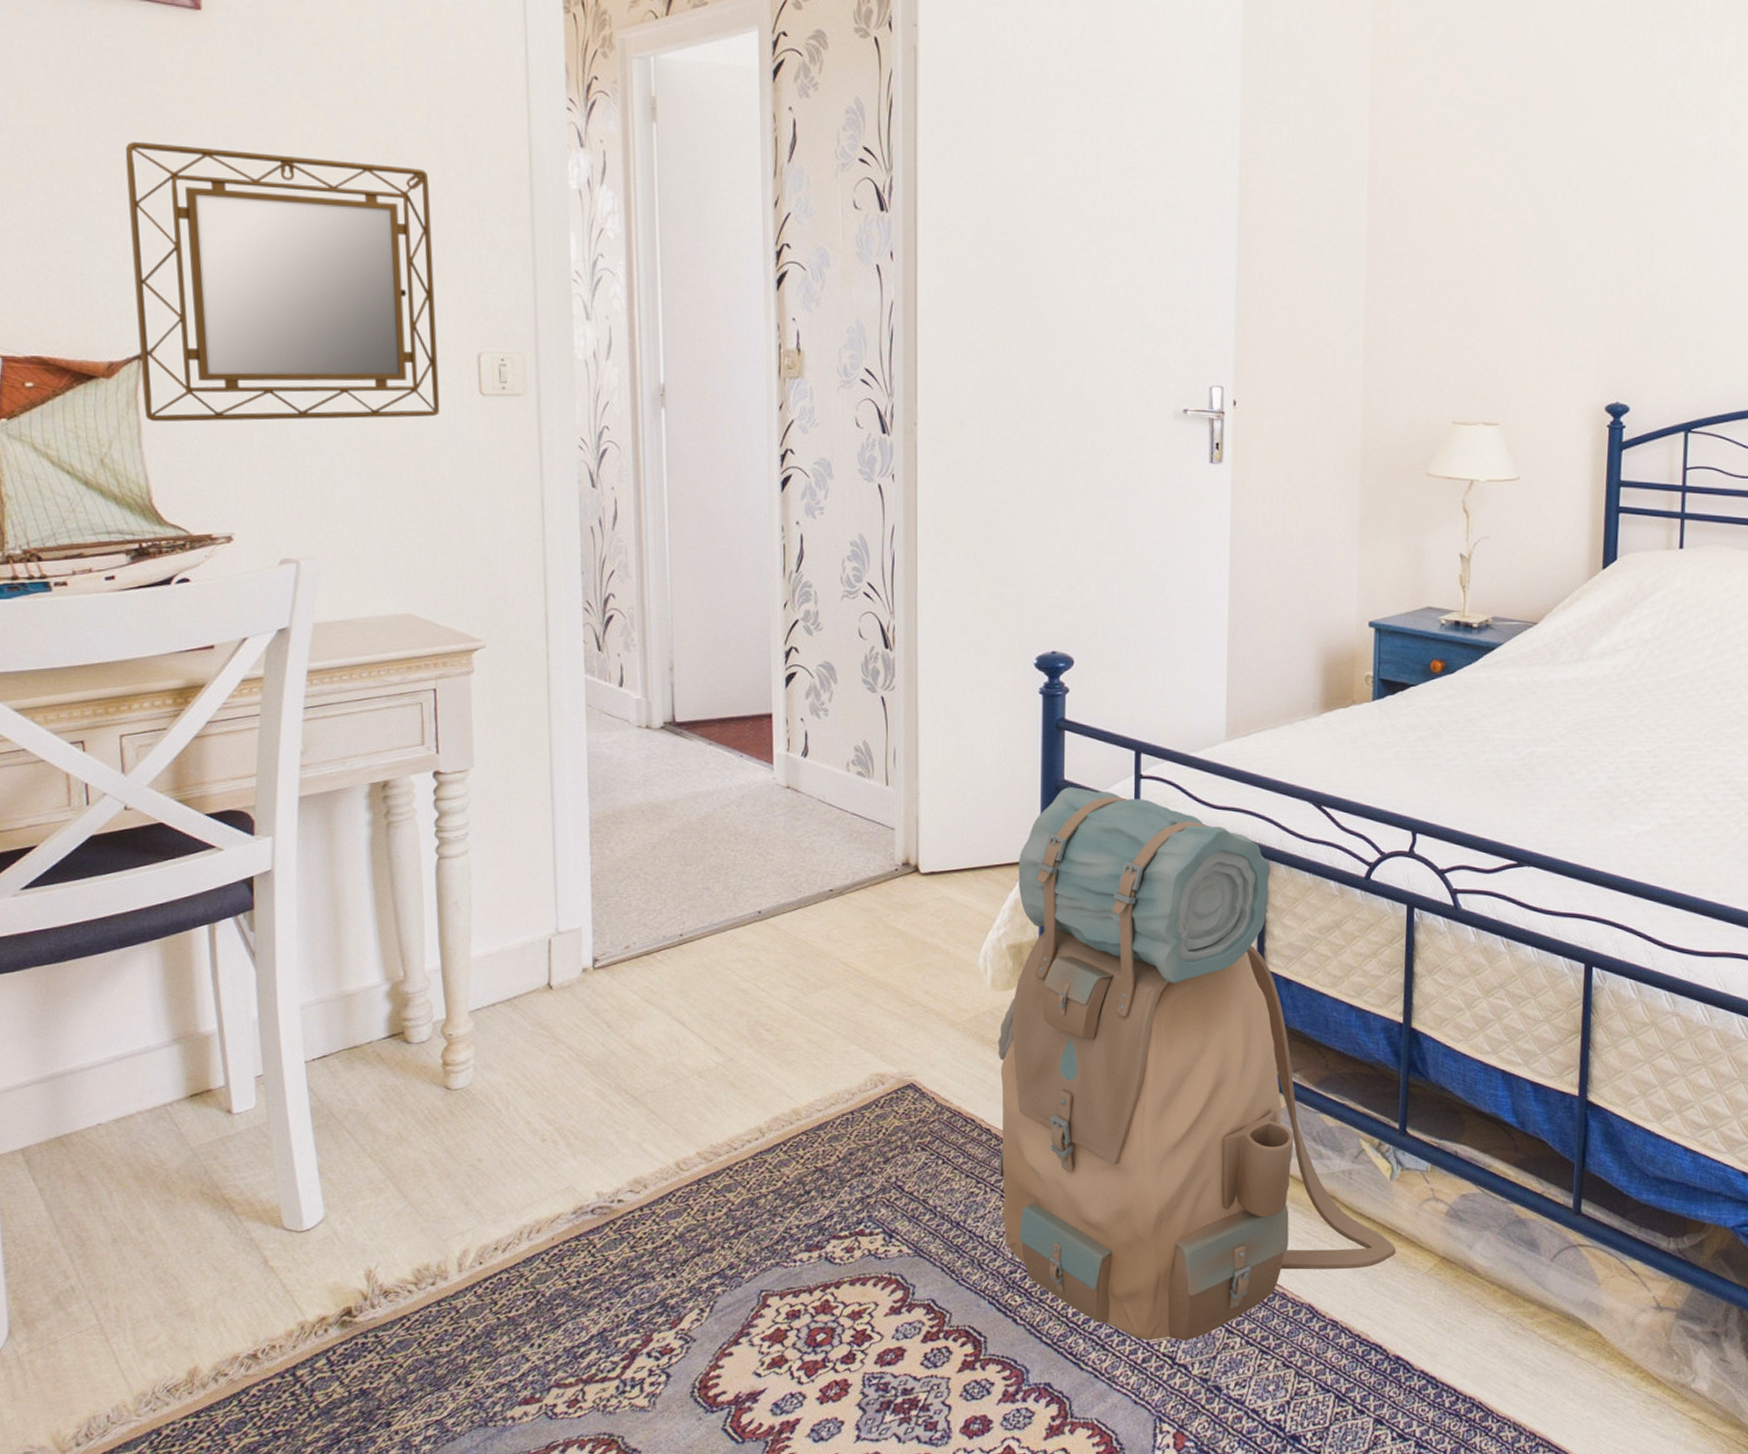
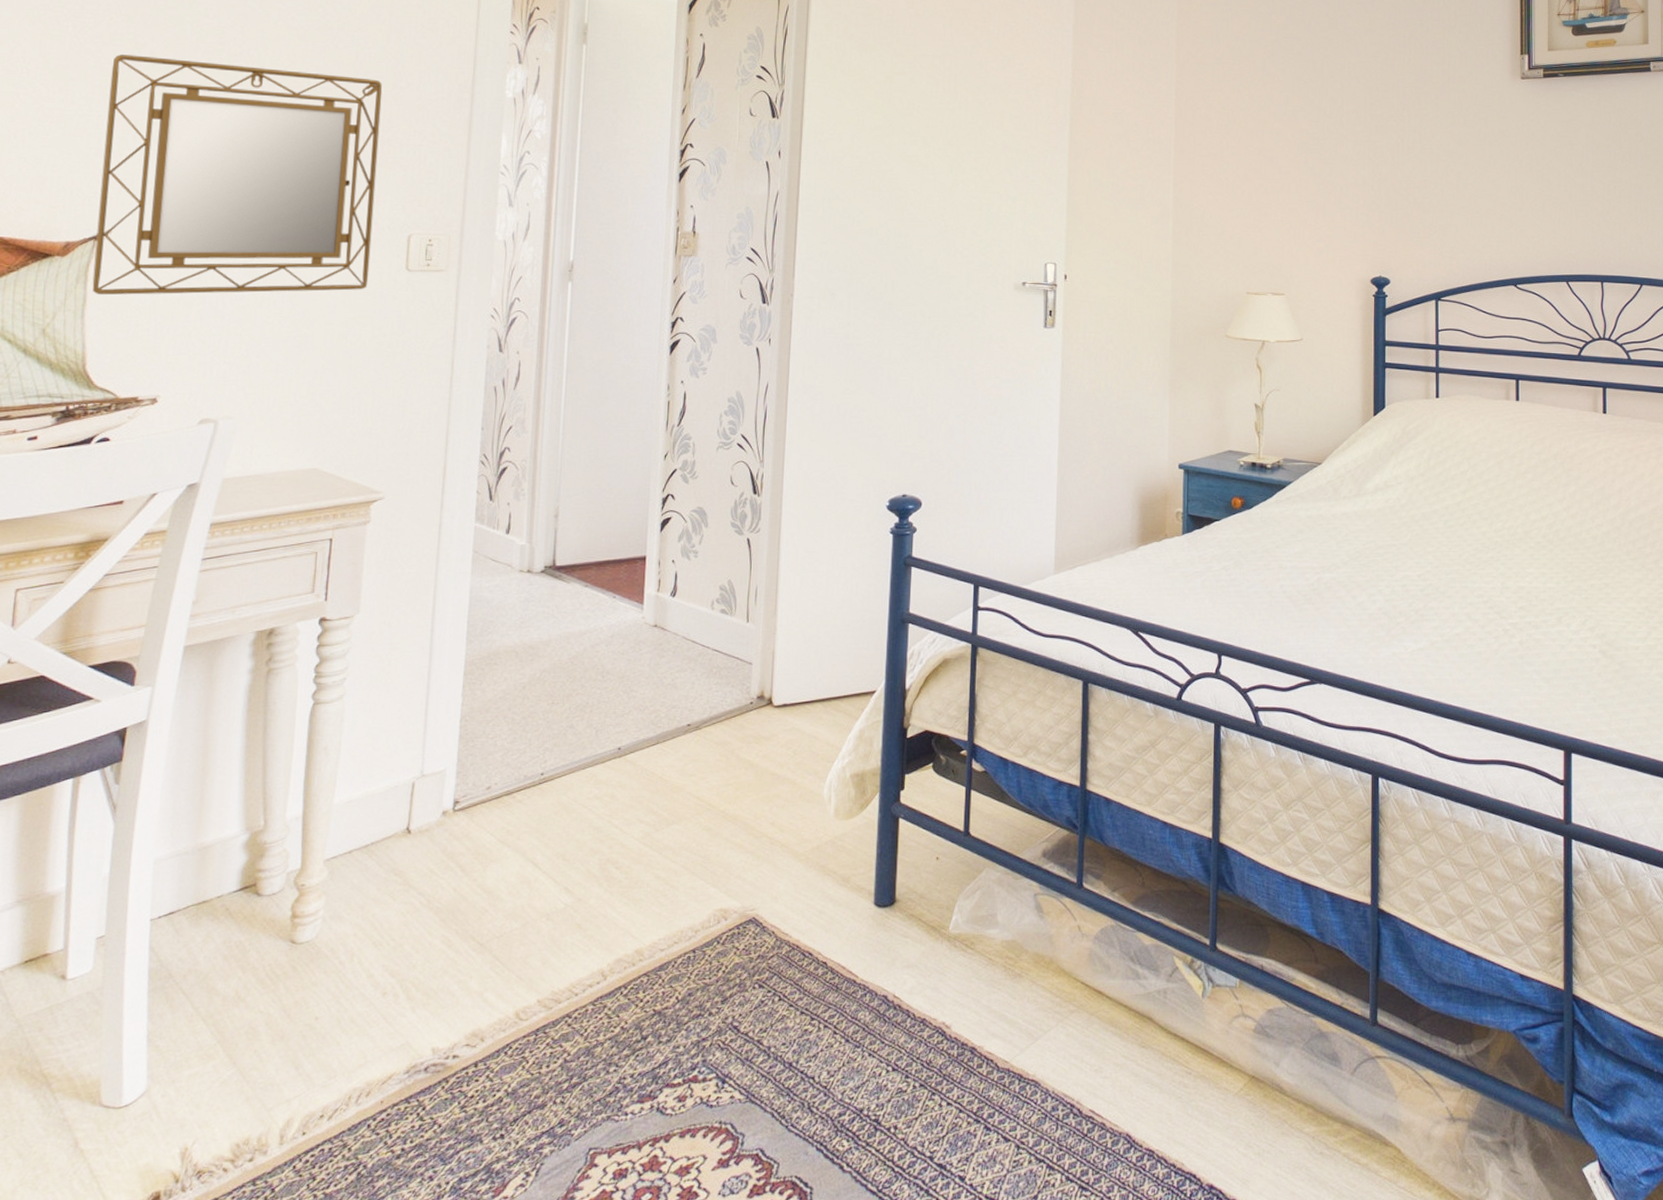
backpack: present [998,787,1396,1341] -> none [833,620,1208,1183]

